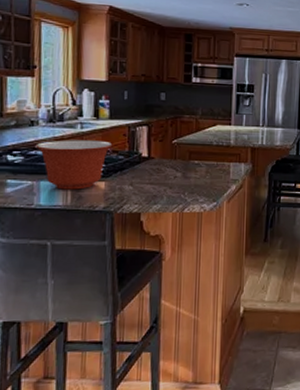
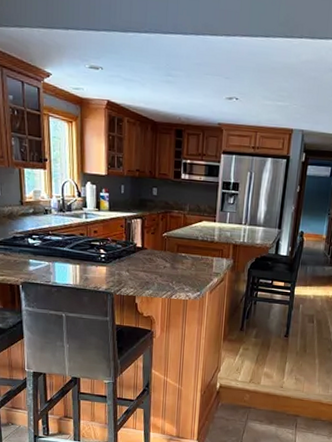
mixing bowl: present [35,140,113,190] -> none [50,228,112,272]

